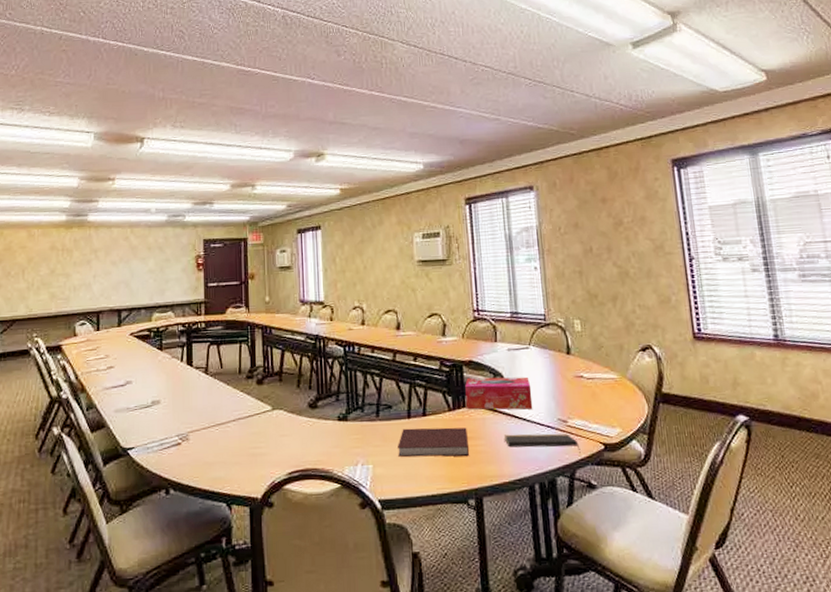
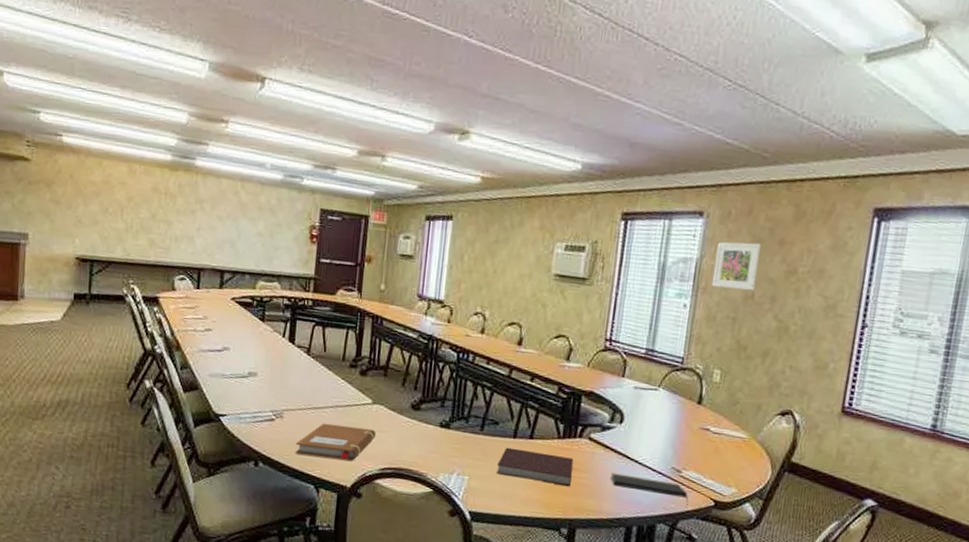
notebook: none [204,435,280,474] -> present [295,423,377,461]
tissue box: present [465,377,533,410] -> none [577,408,651,453]
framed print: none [550,204,592,248] -> present [711,242,762,290]

